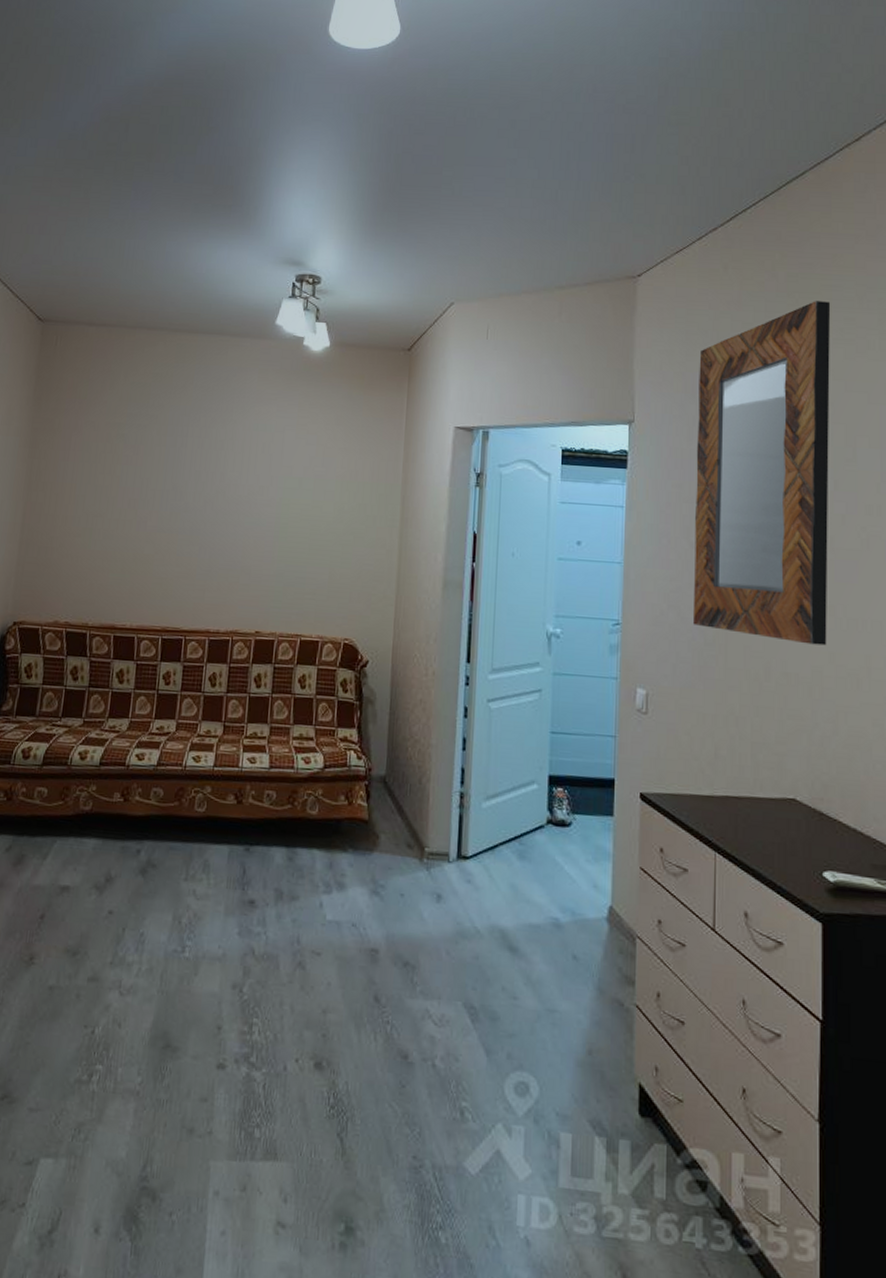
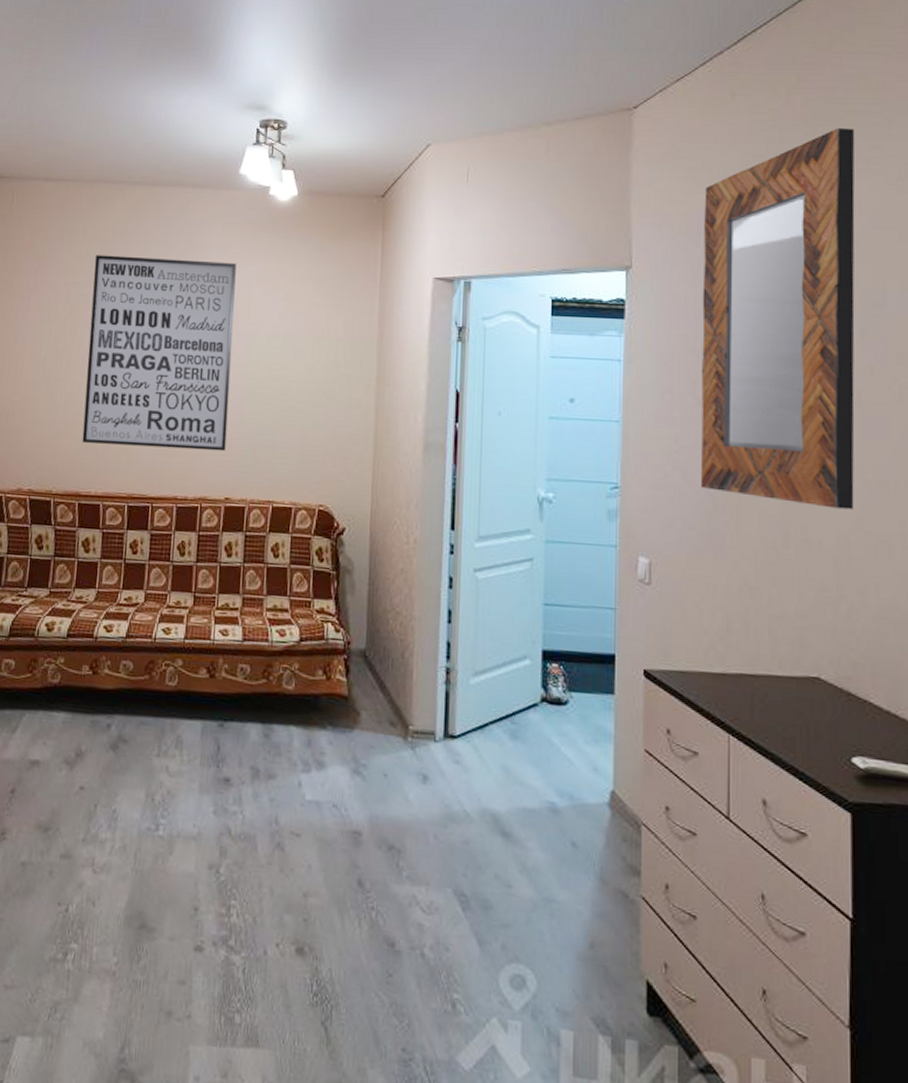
wall art: none [118,397,271,587] -> present [82,255,236,452]

